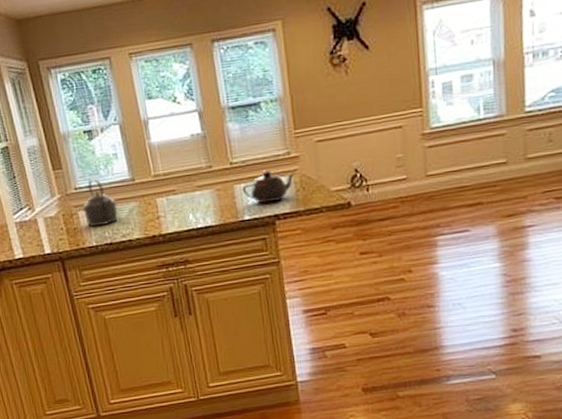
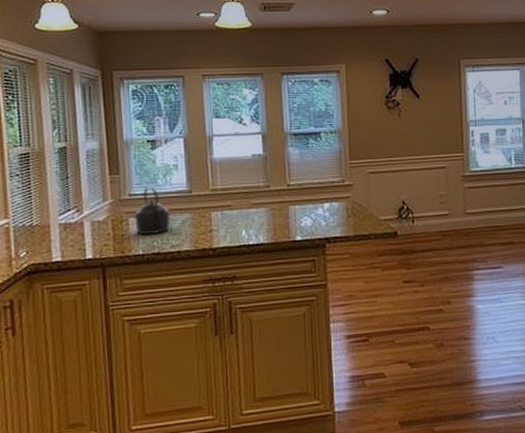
teapot: present [241,170,296,204] -> none [296,195,349,226]

